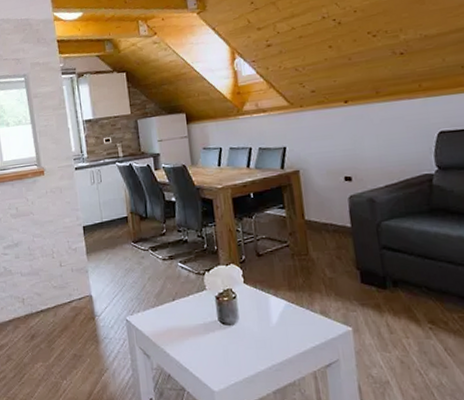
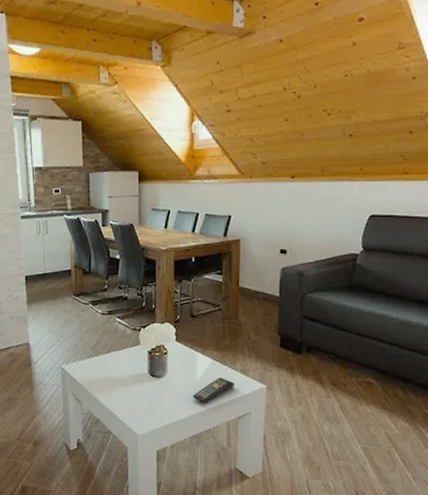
remote control: none [269,321,316,351] -> present [192,378,234,403]

